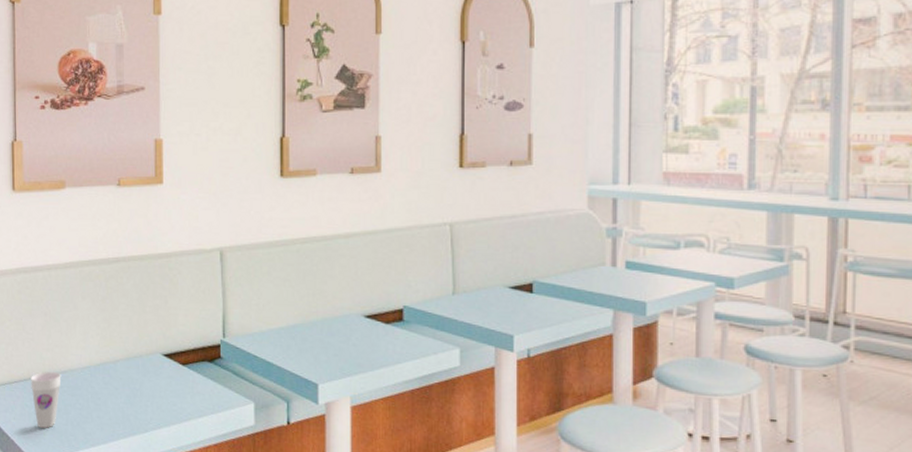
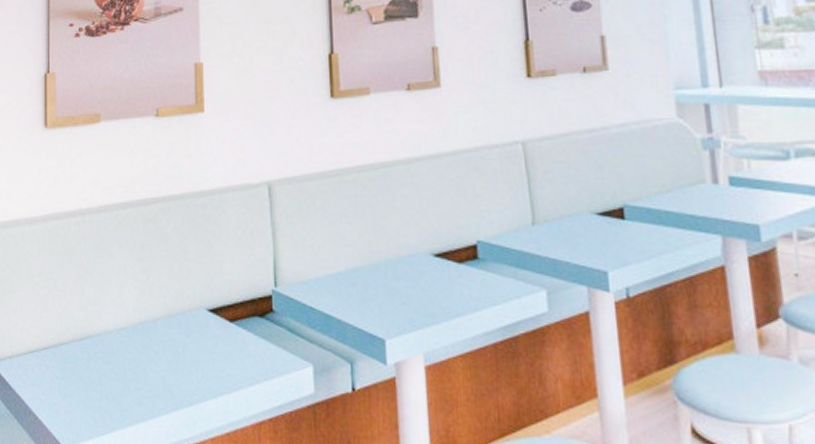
cup: present [31,372,61,428] -> none [61,335,95,404]

